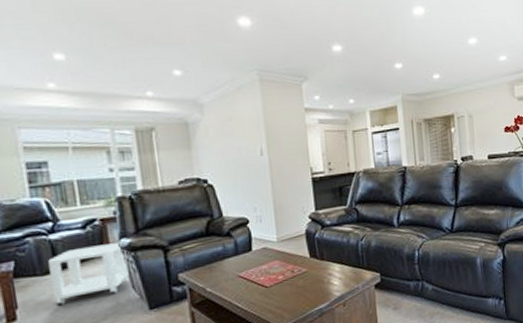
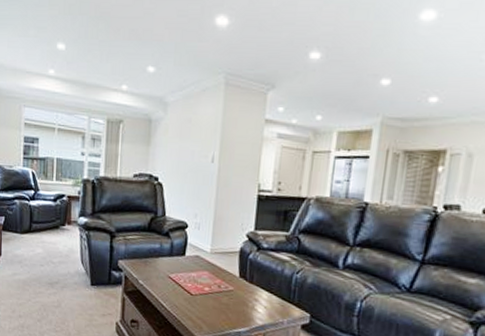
side table: present [48,243,129,306] -> none [26,217,82,263]

